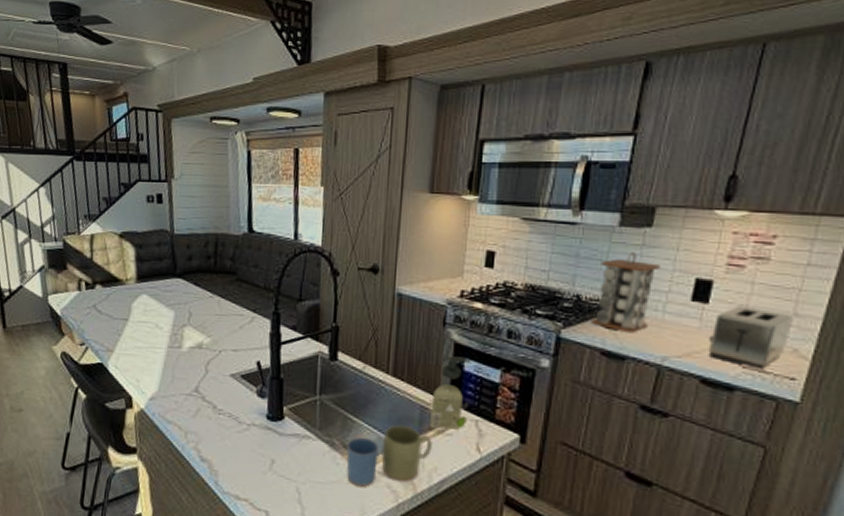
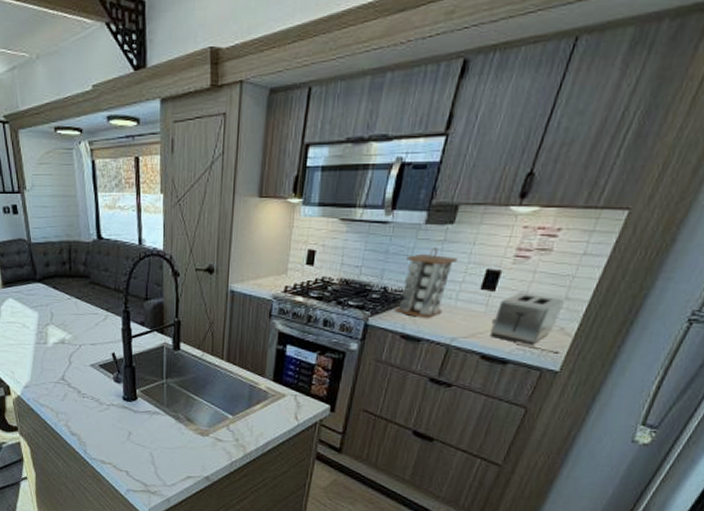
mug: present [346,436,379,487] -> none [189,411,216,450]
mug: present [381,424,434,481] -> none [218,400,260,445]
soap dispenser: present [428,356,471,436] -> none [256,343,292,408]

